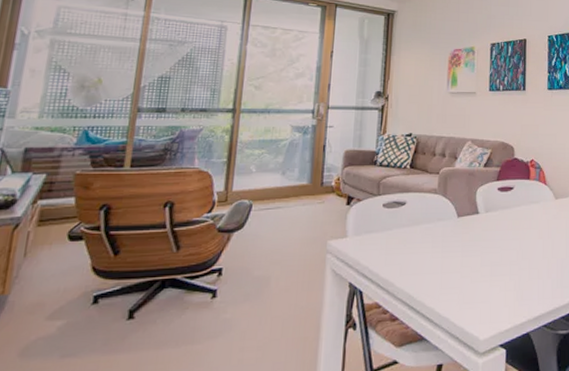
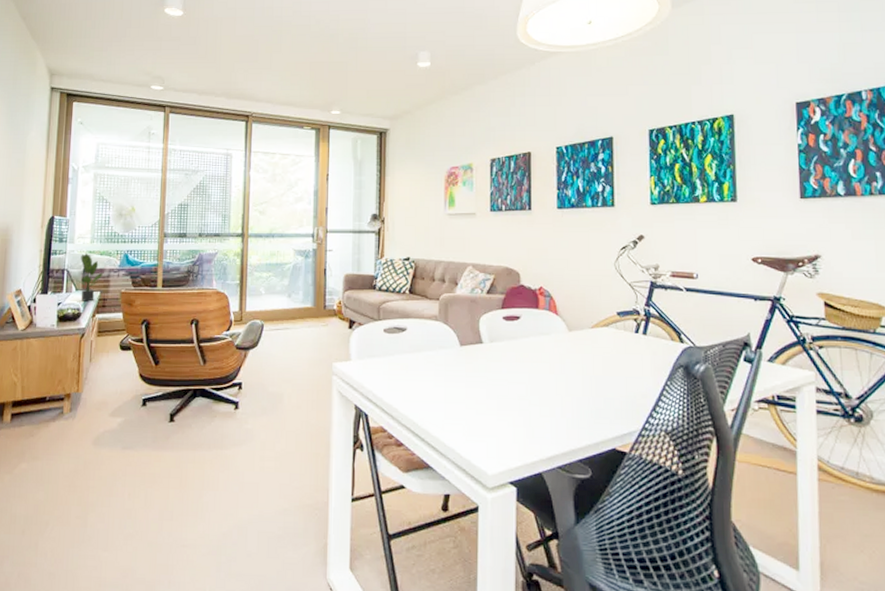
potted plant: none [13,129,52,186] -> present [76,253,103,302]

